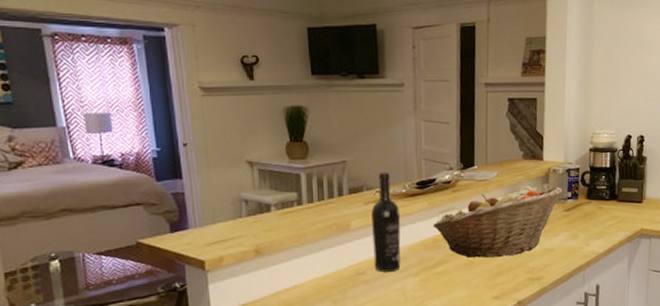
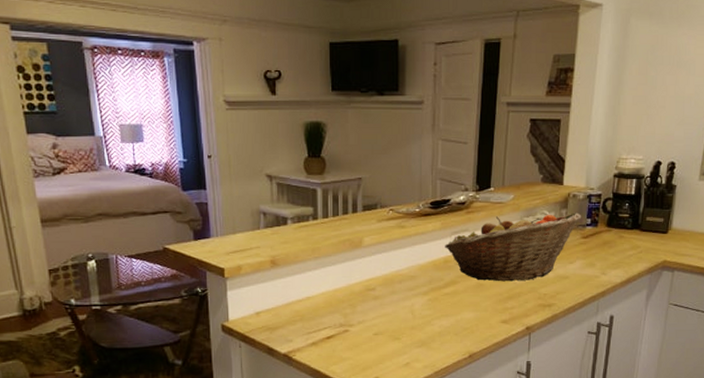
wine bottle: present [371,172,401,272] -> none [384,190,413,289]

